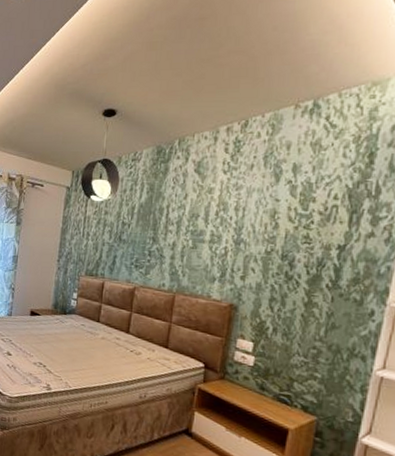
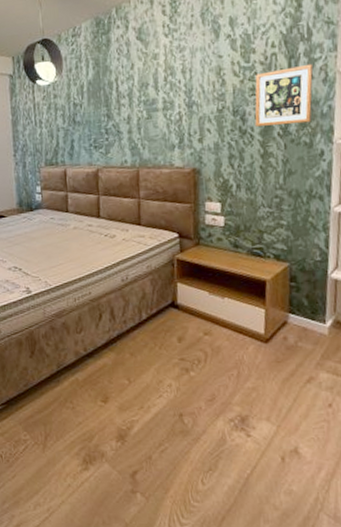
picture frame: none [303,221,377,280] -> present [255,63,314,127]

